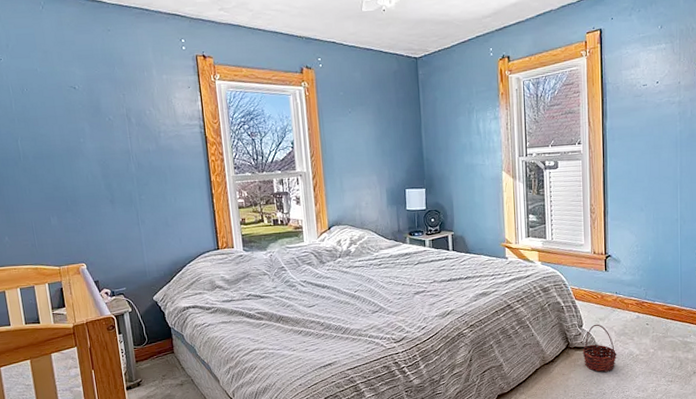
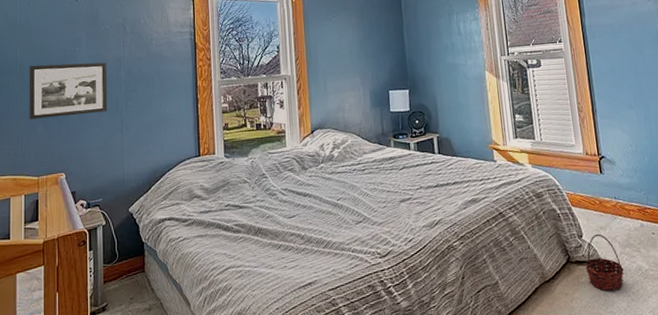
picture frame: none [33,154,122,211] -> present [29,62,108,120]

